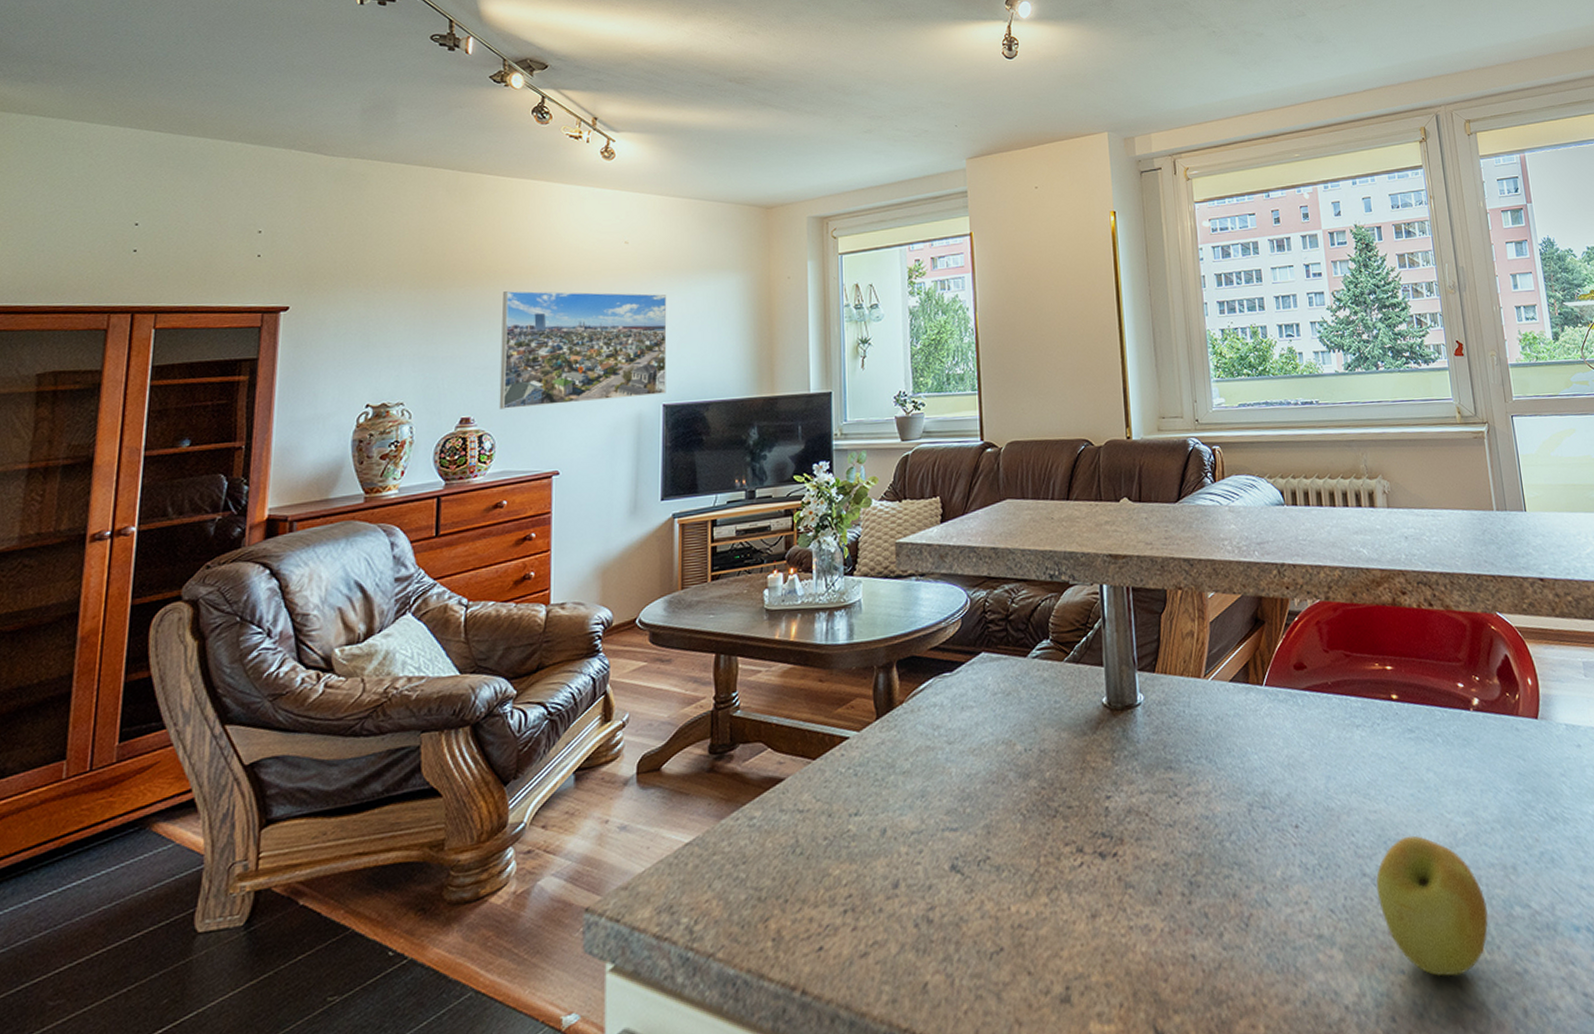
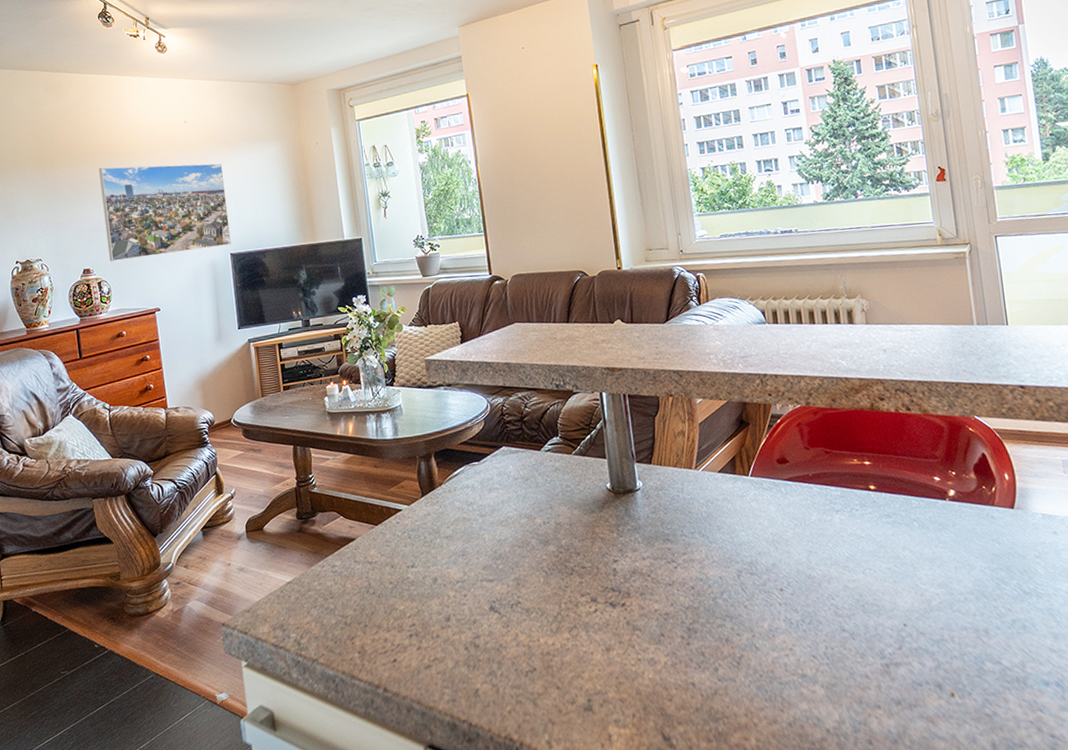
apple: present [1376,835,1488,977] -> none [854,601,960,713]

